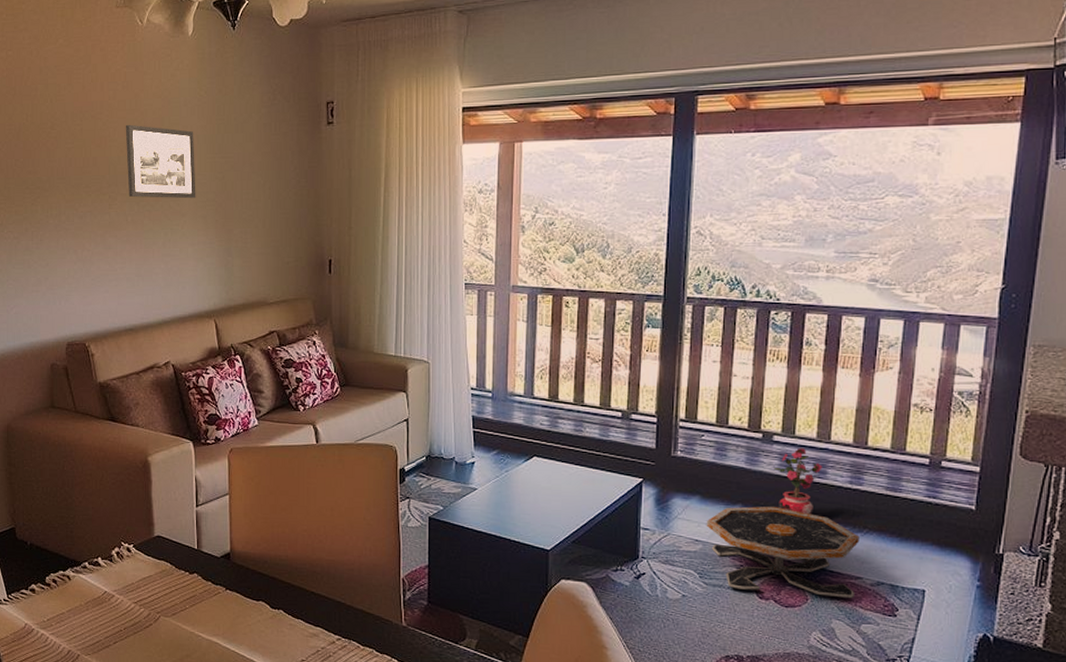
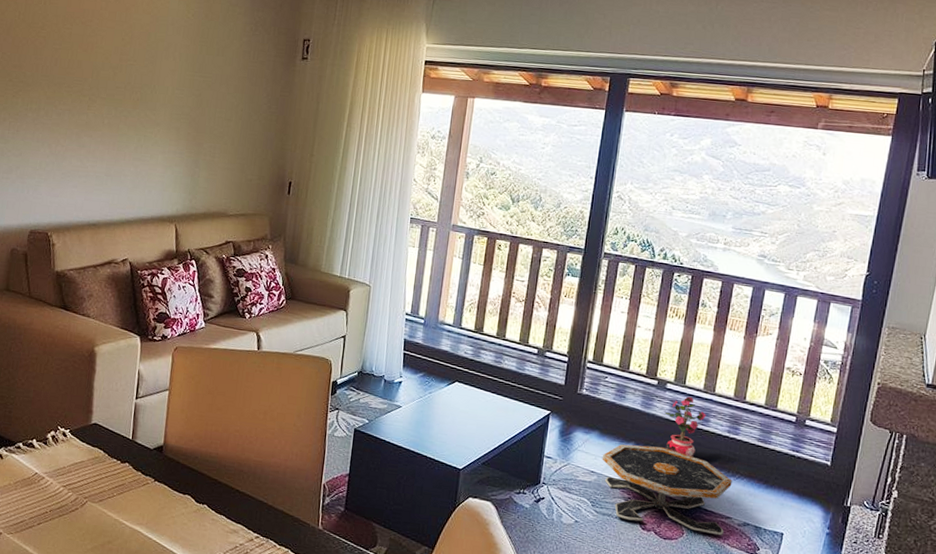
picture frame: present [125,124,196,199] -> none [108,34,177,111]

